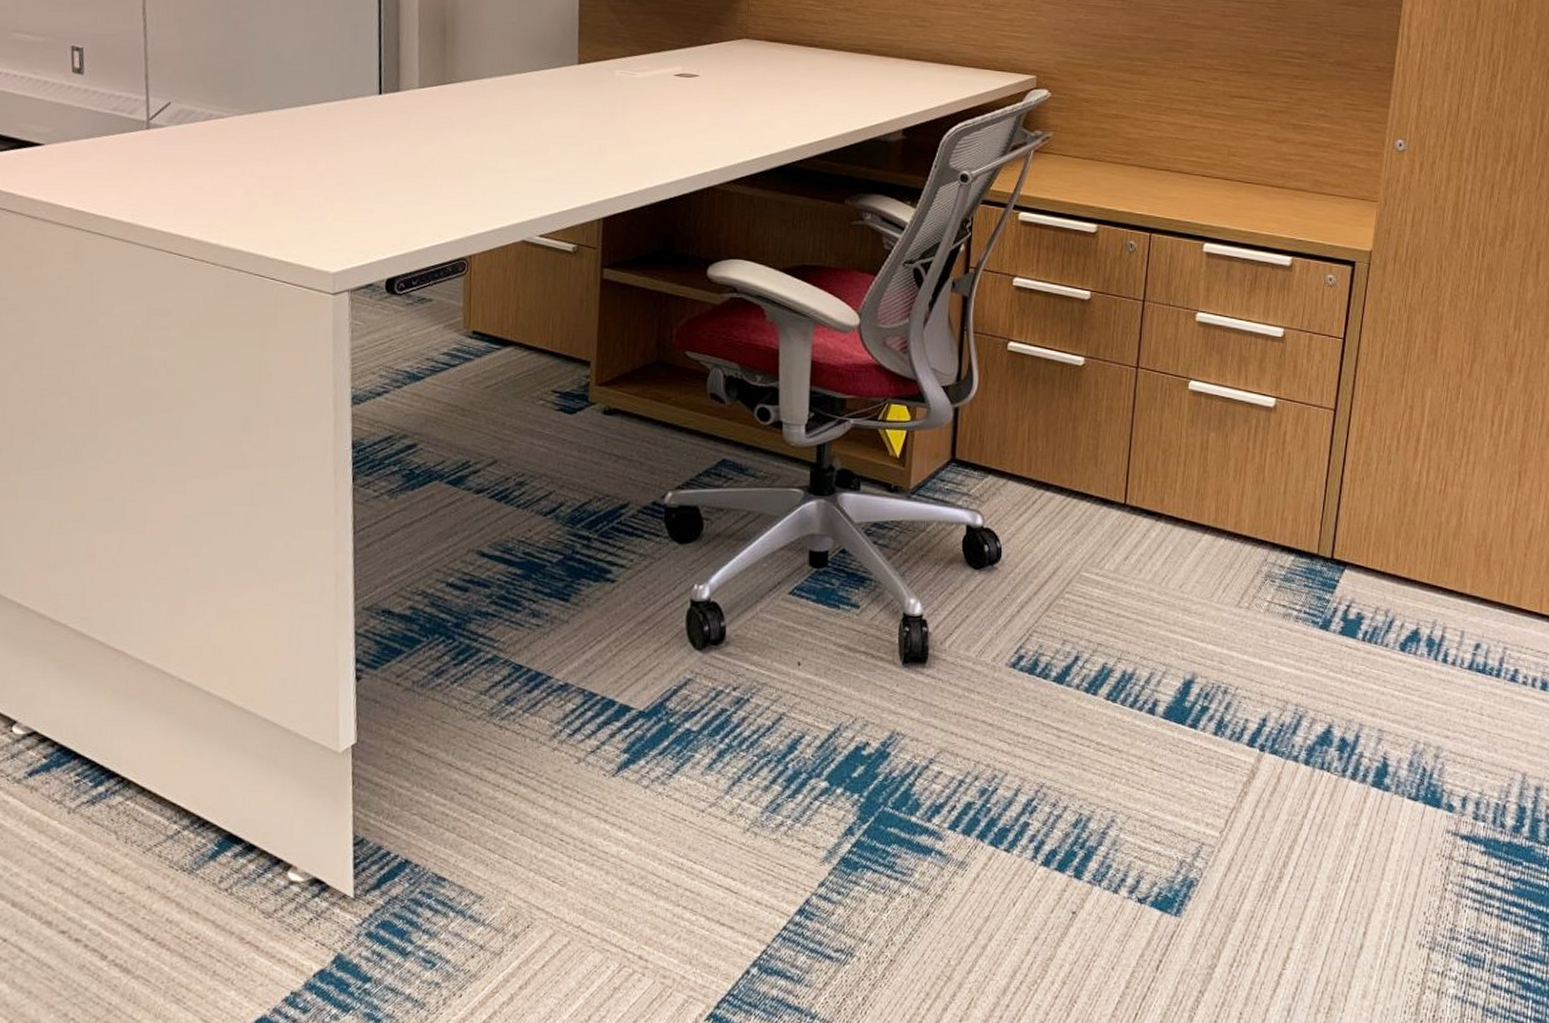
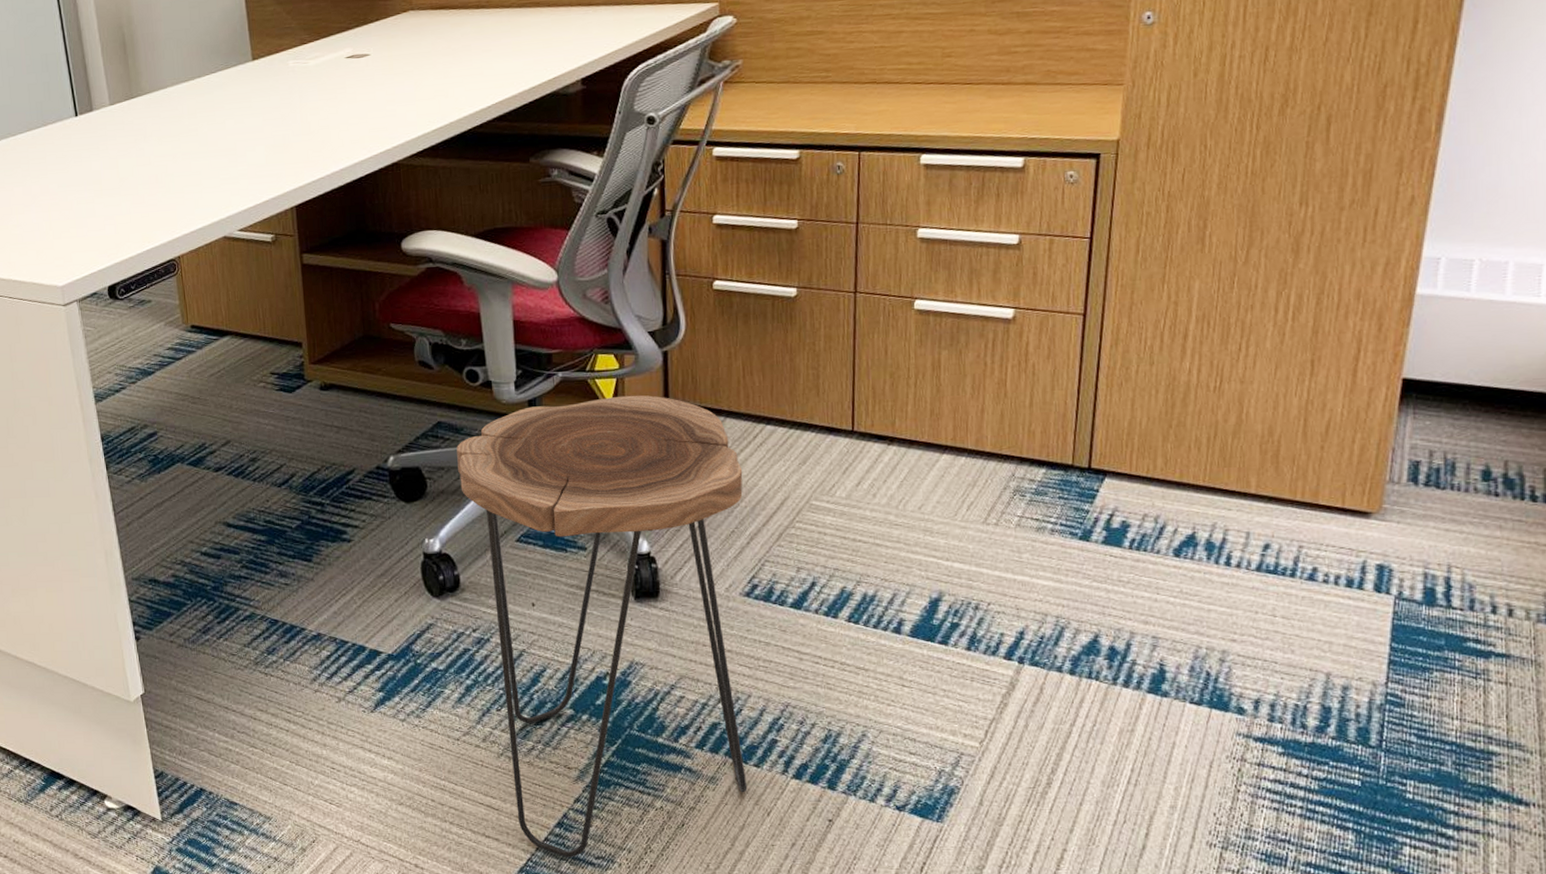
side table: none [738,449,1020,950] -> present [456,395,748,857]

